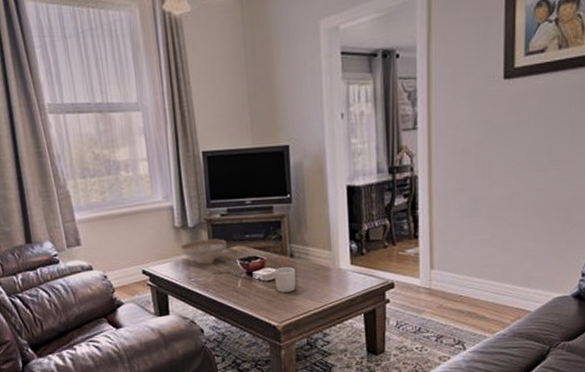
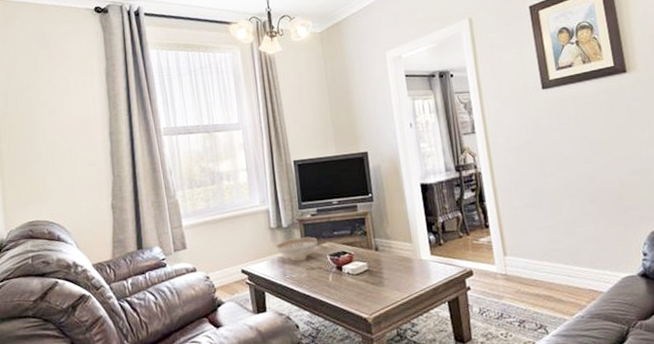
mug: present [274,267,296,293] -> none [362,260,383,285]

